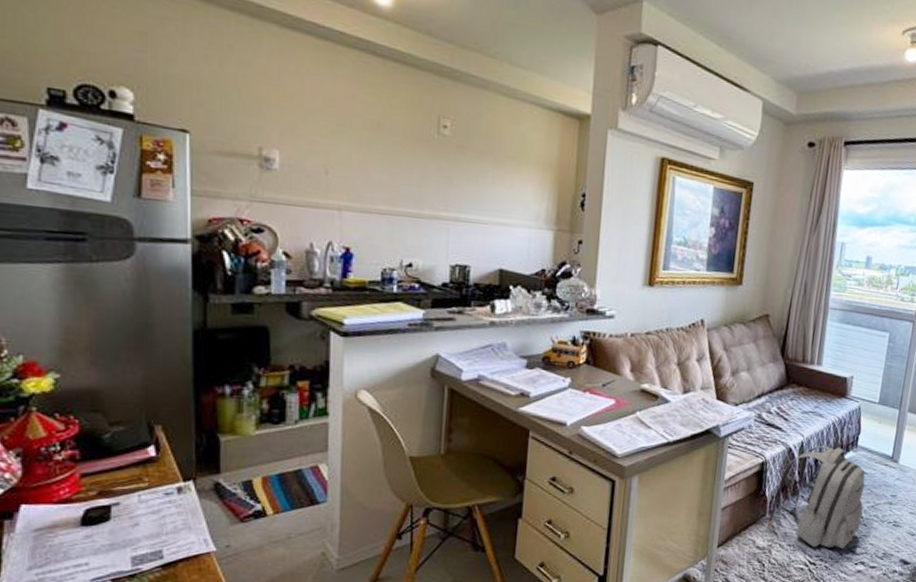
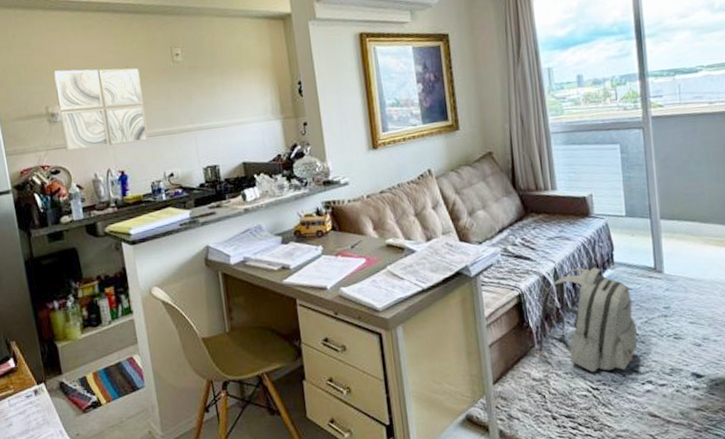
wall art: none [276,105,393,220] -> present [53,68,149,152]

